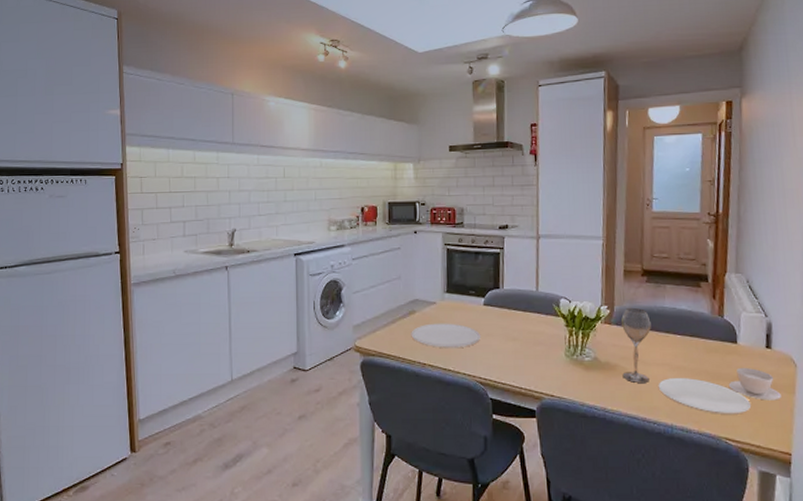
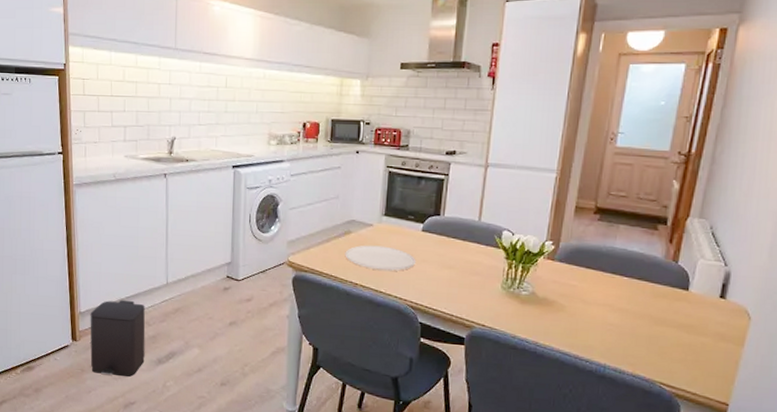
pedal bin: none [150,402,210,488] -> present [90,299,146,377]
wineglass: present [621,307,651,384] -> none [559,245,598,322]
plate: present [658,378,752,414] -> none [595,319,694,361]
teacup: present [728,368,781,401] -> none [672,315,728,351]

